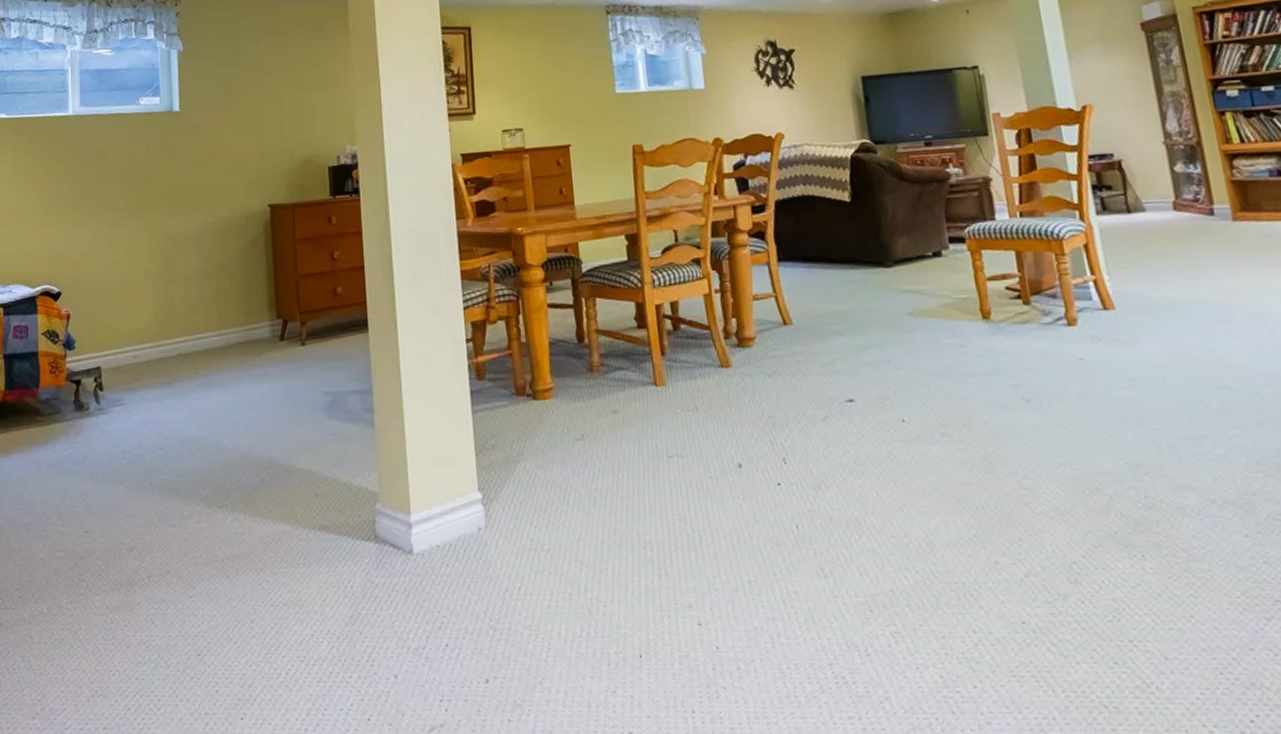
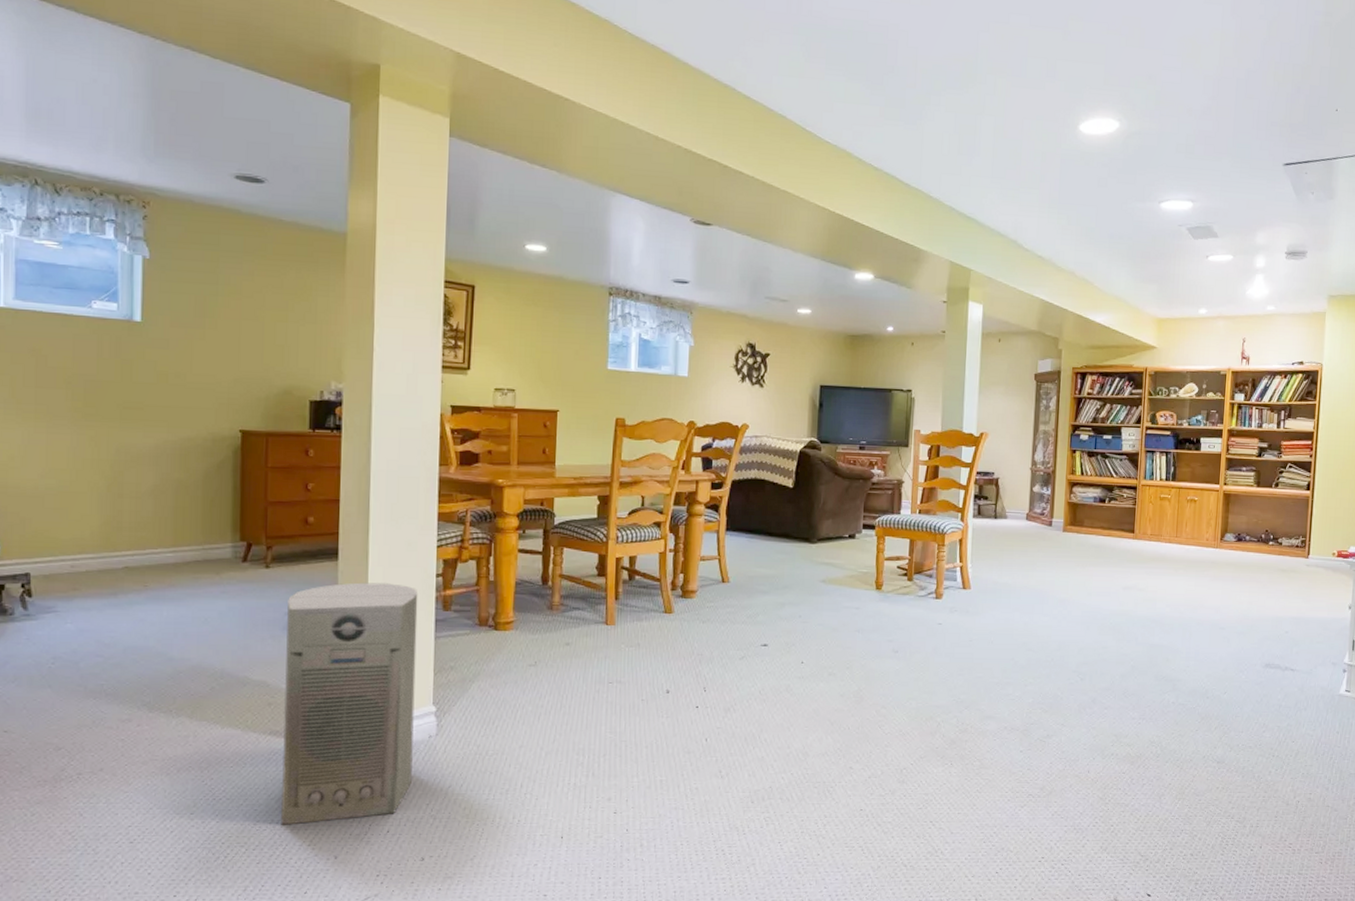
air purifier: none [325,353,466,636] -> present [281,582,418,825]

